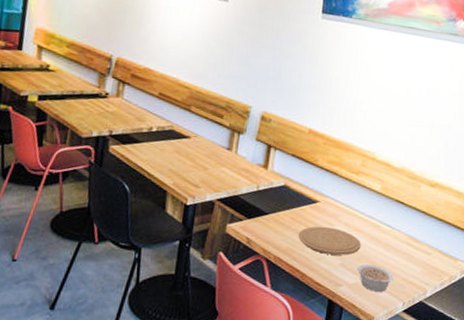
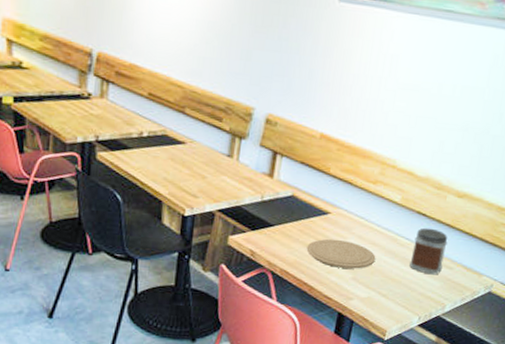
legume: present [356,264,393,292] -> none [370,278,410,306]
jar: none [392,215,425,261] -> present [409,227,448,275]

